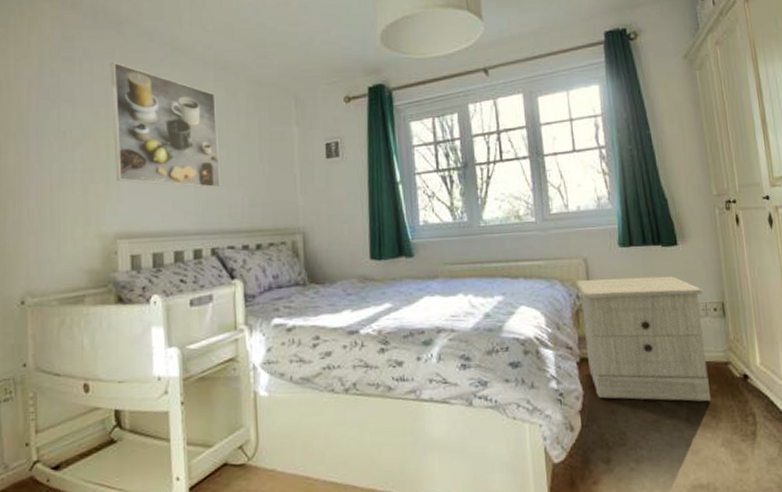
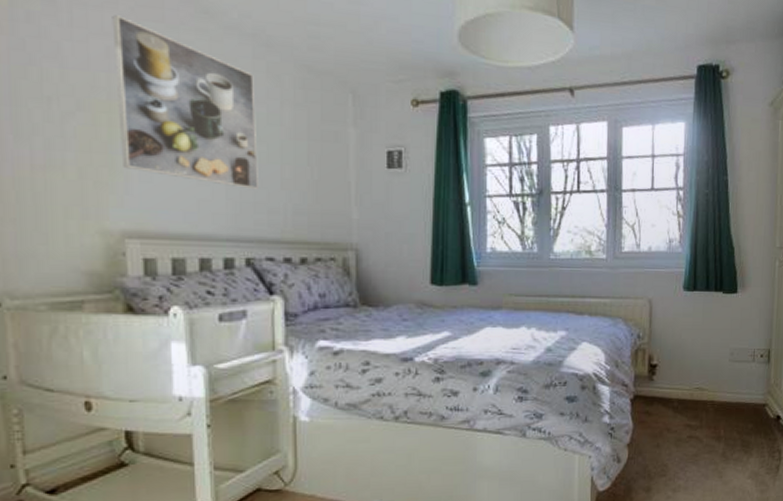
nightstand: present [575,276,712,402] -> none [638,320,754,439]

